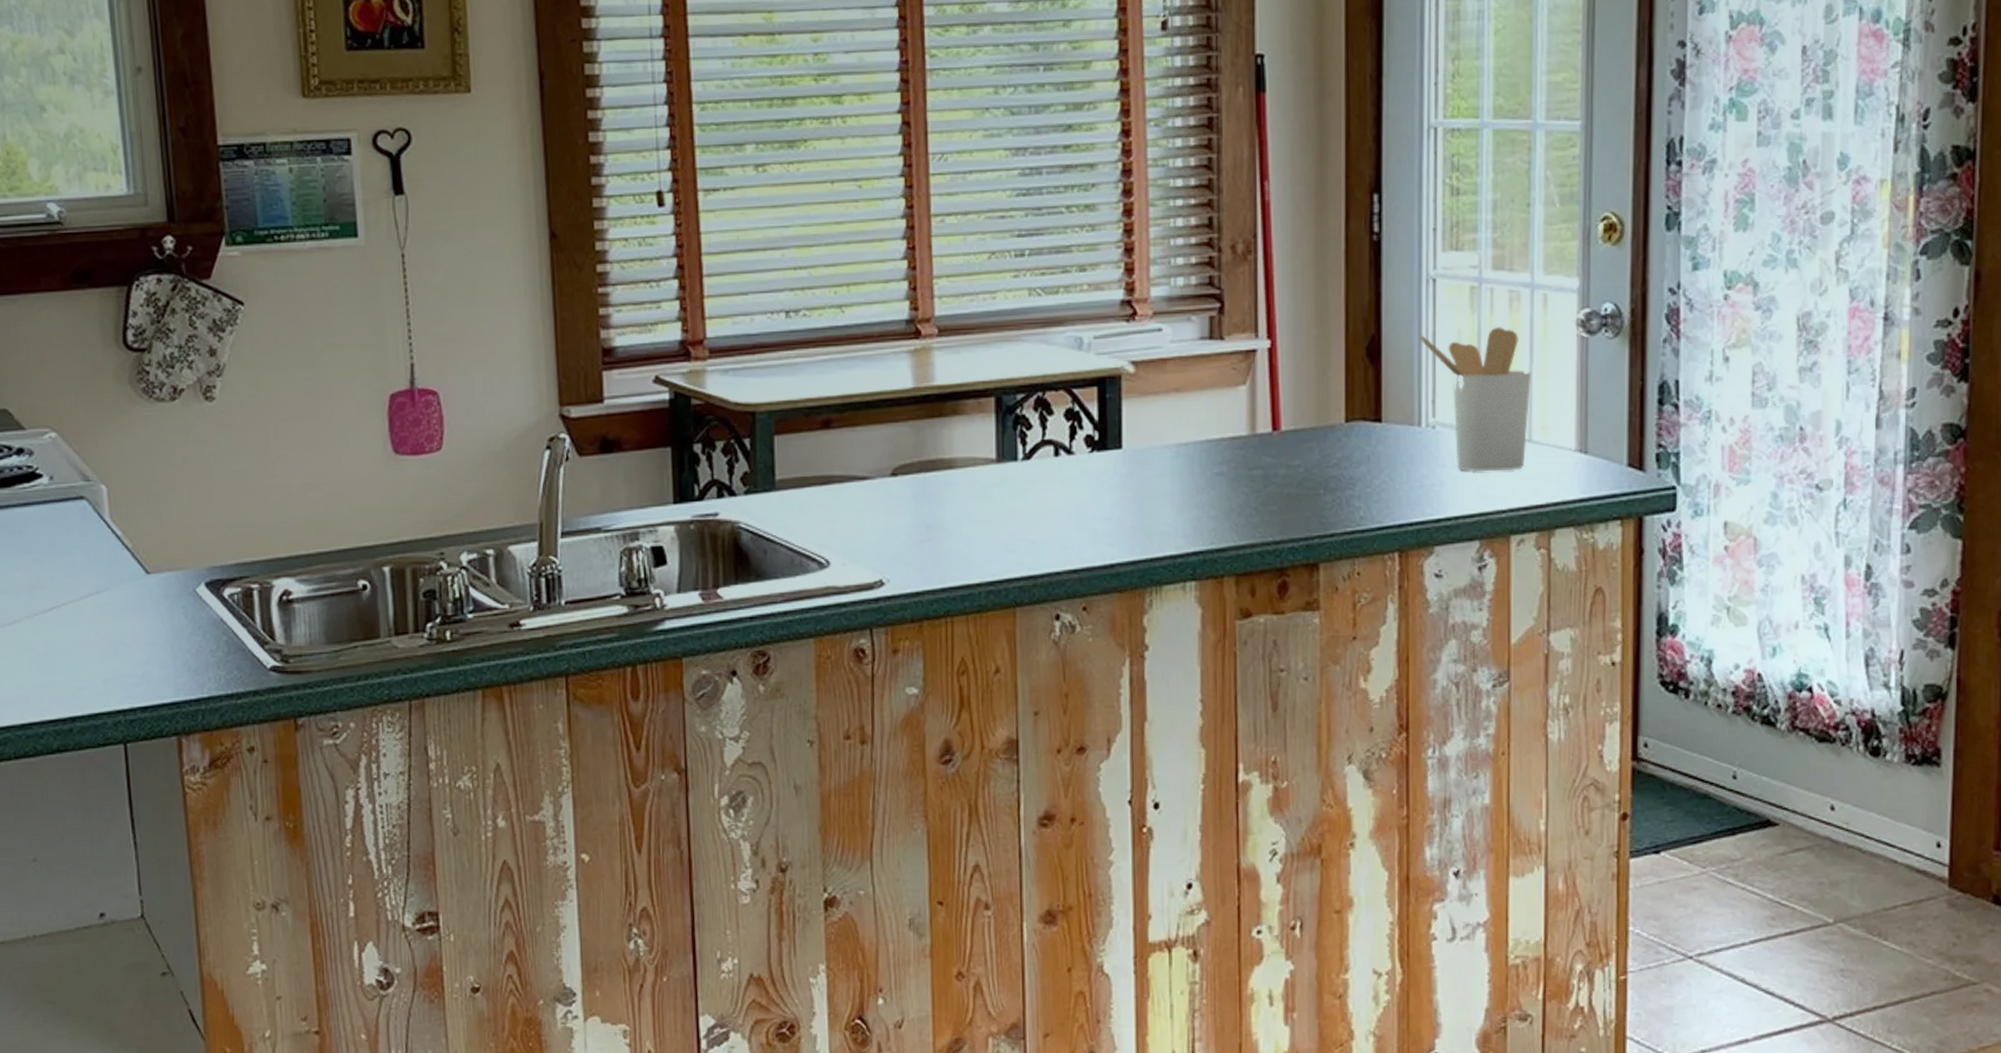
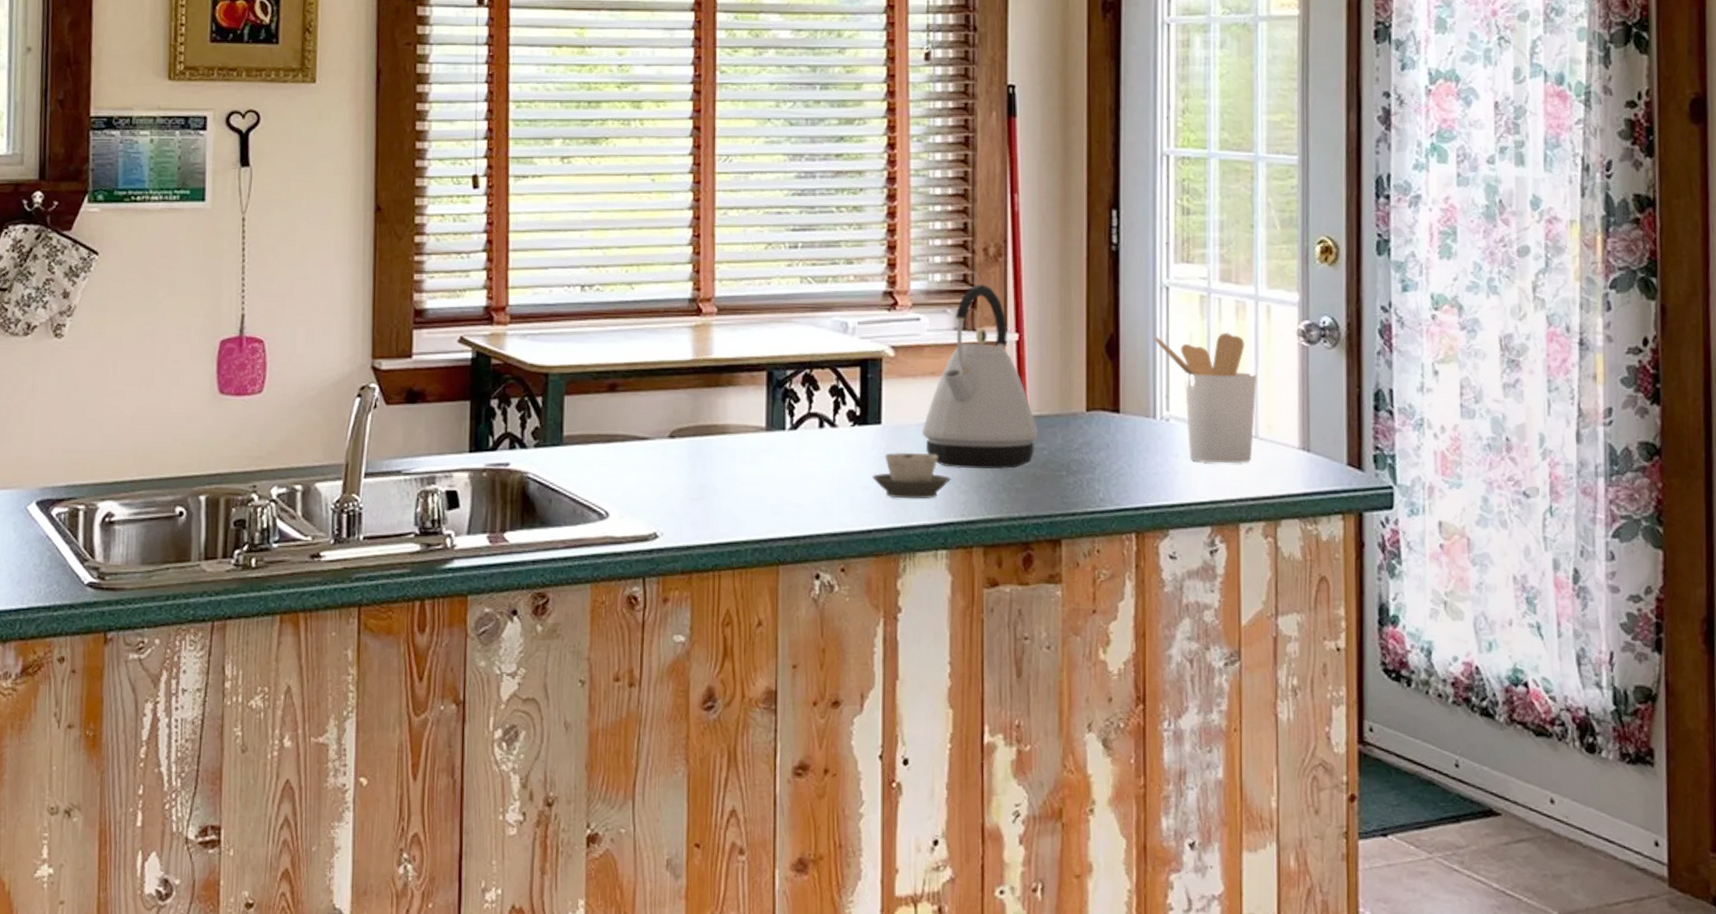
cup: none [1113,478,1199,529] -> present [872,452,951,499]
kettle: none [1166,286,1294,493] -> present [921,283,1039,470]

